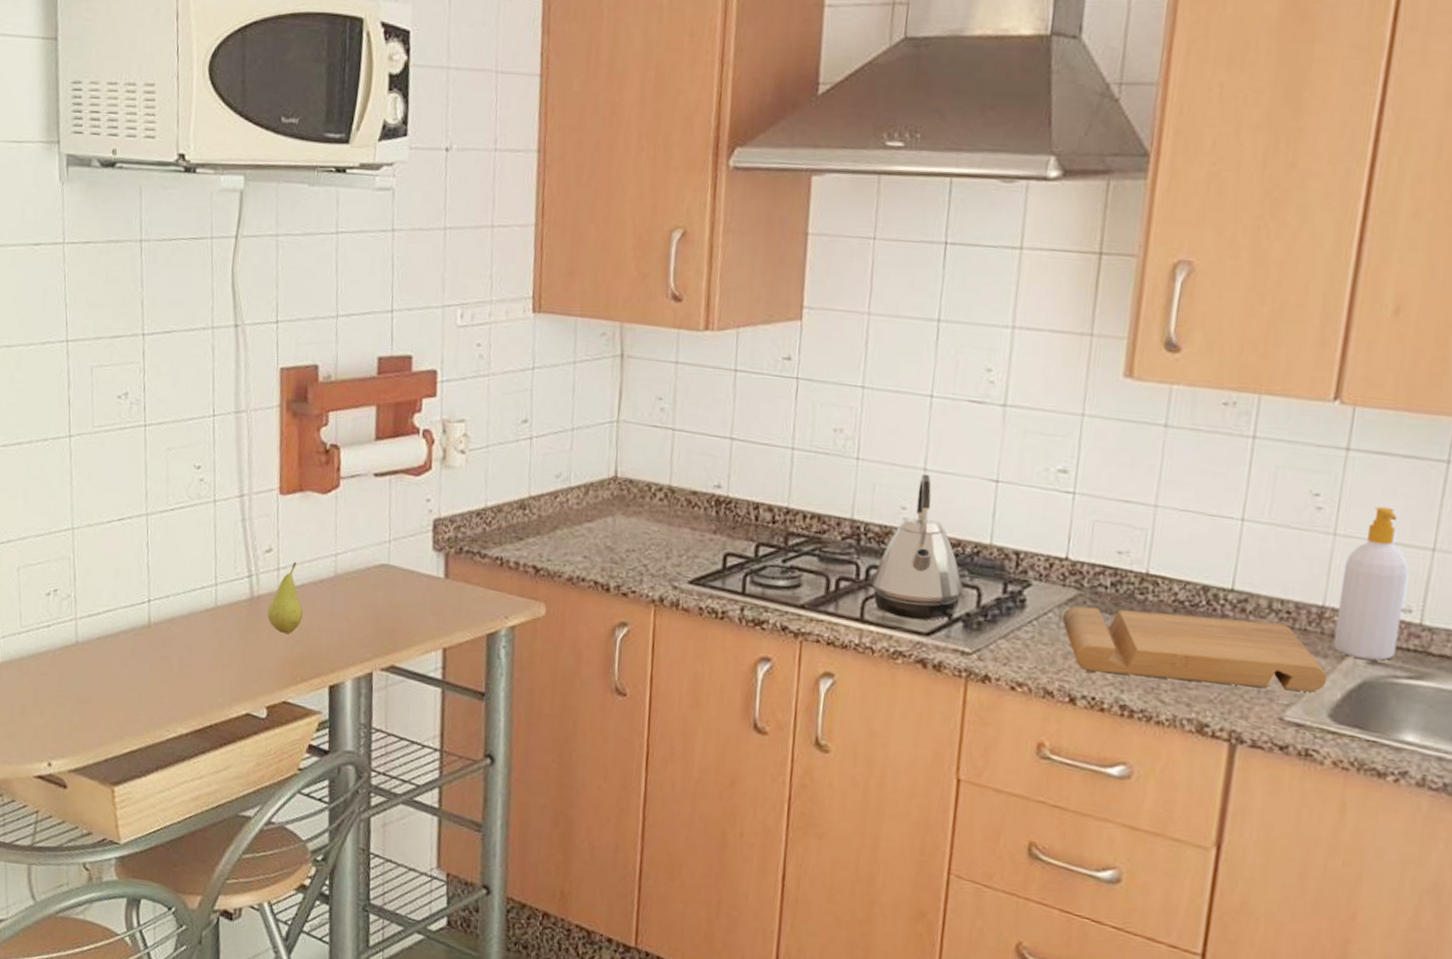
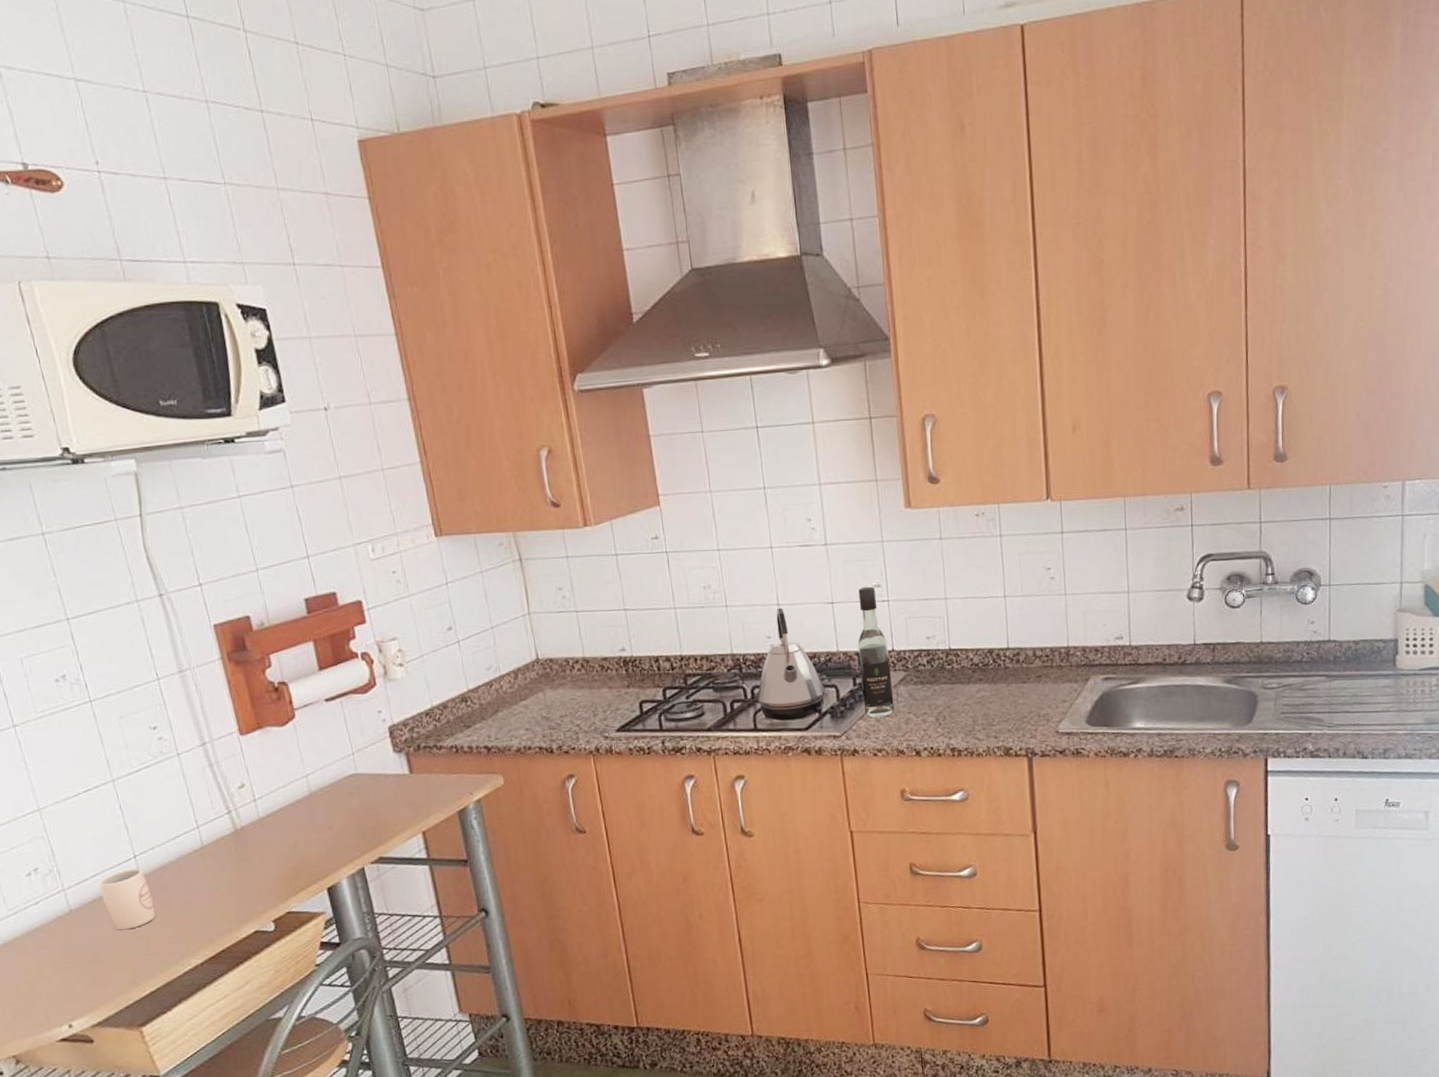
mug: none [108,612,156,678] -> present [99,868,156,931]
fruit: present [267,561,303,634] -> none [253,790,288,854]
bottle: none [1010,468,1062,643] -> present [857,586,895,718]
cutting board: present [1061,605,1328,692] -> none [898,664,1081,729]
soap bottle: present [1333,506,1408,661] -> none [1075,568,1119,678]

